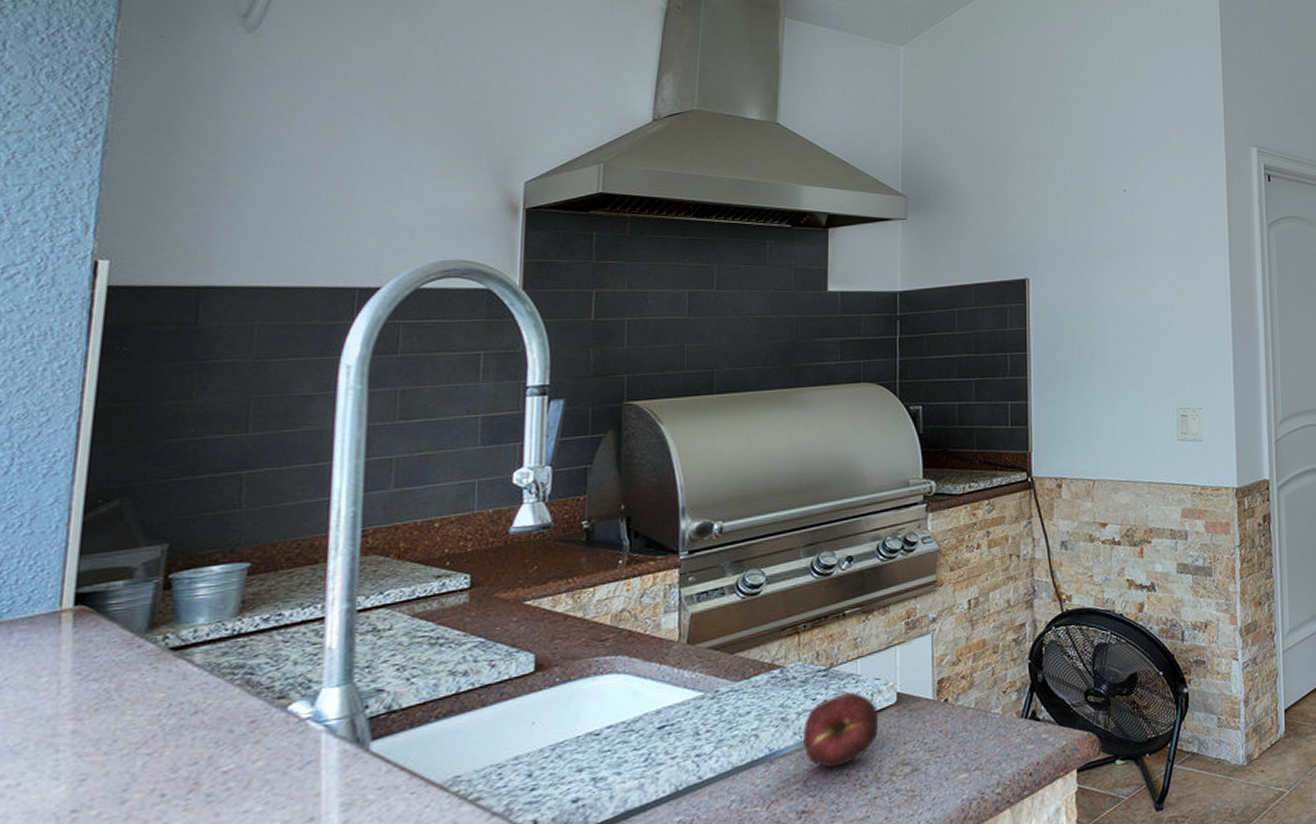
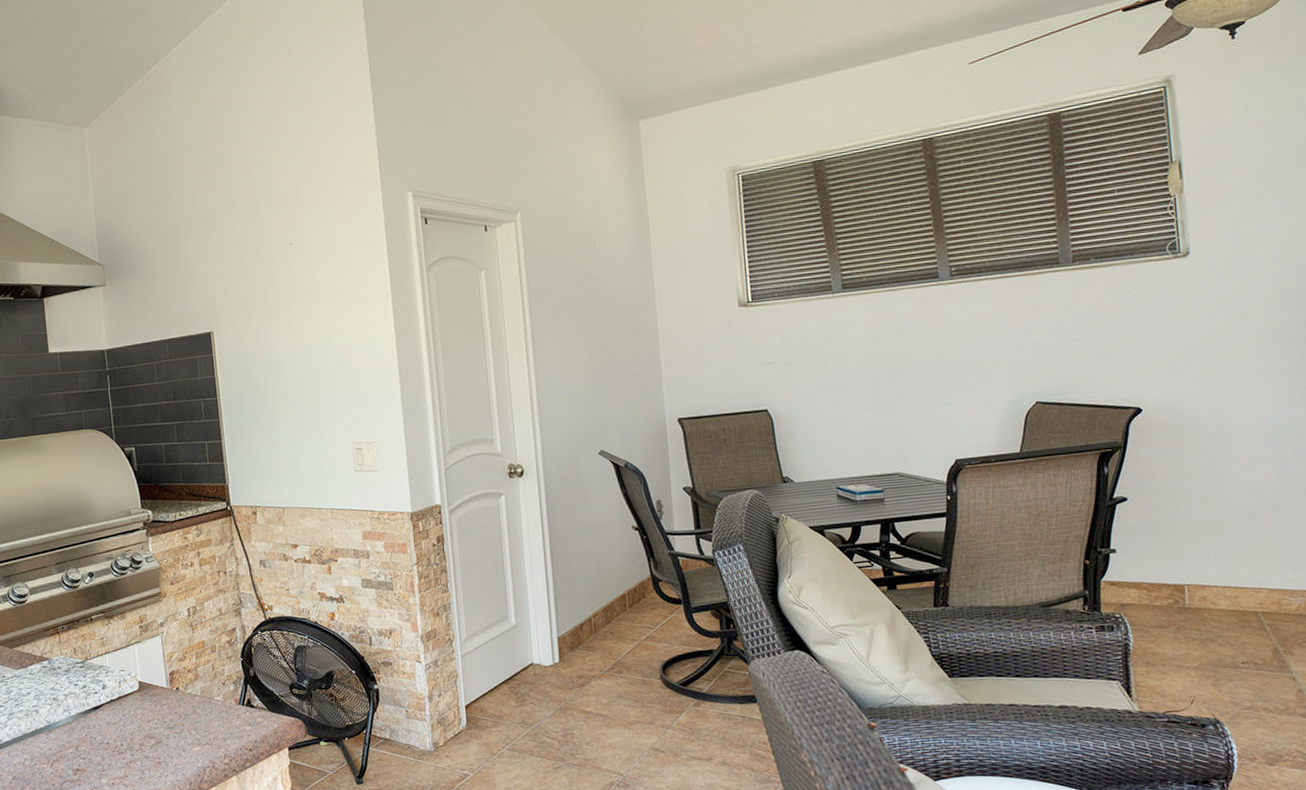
apple: present [803,691,879,768] -> none [71,680,128,738]

